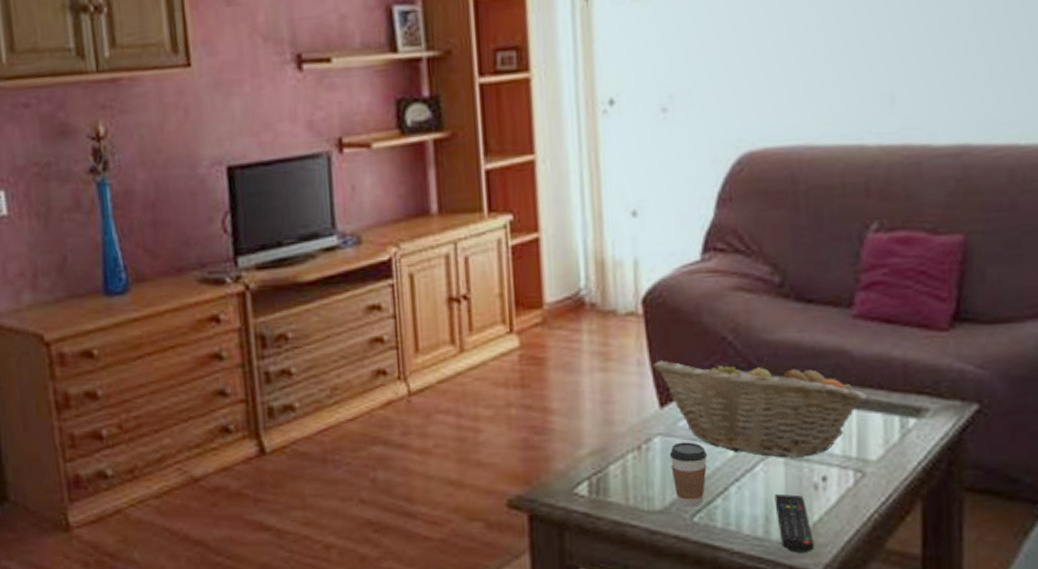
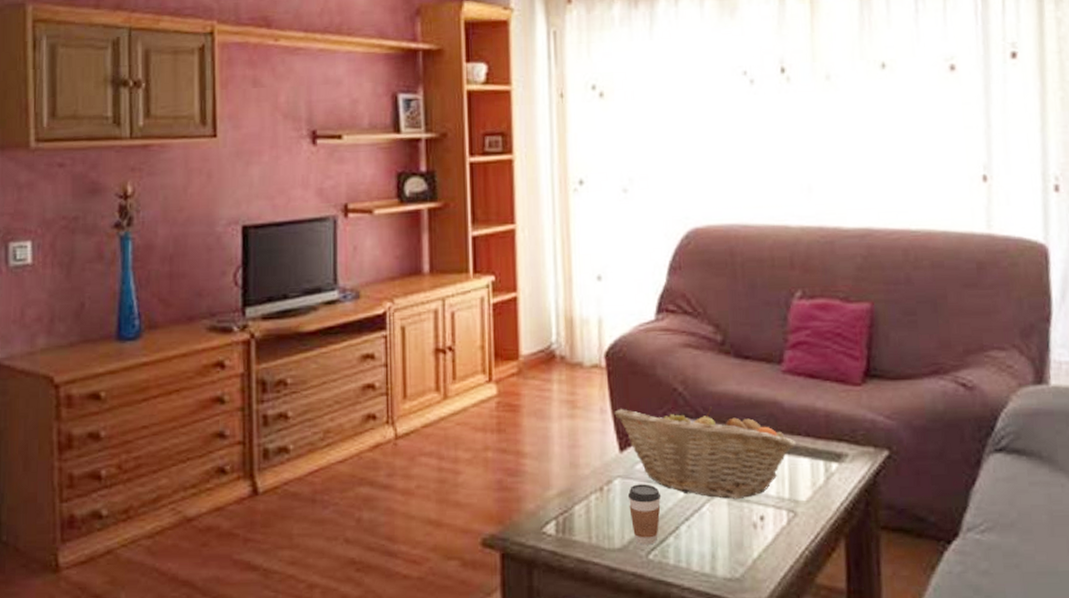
remote control: present [774,493,814,553] -> none [719,532,754,588]

